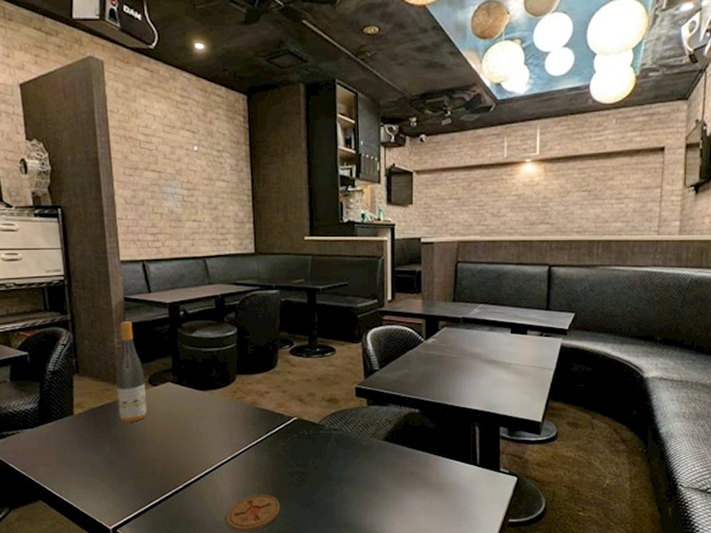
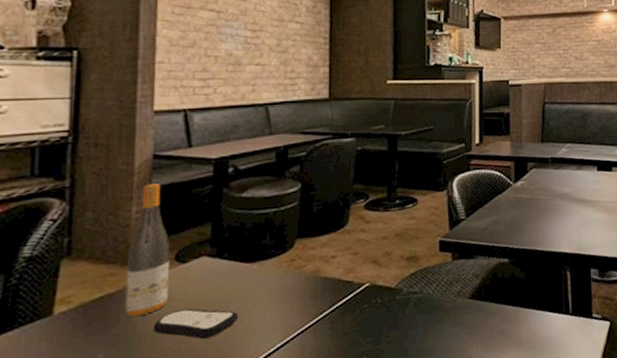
remote control: none [139,421,198,445] -> present [152,308,239,339]

